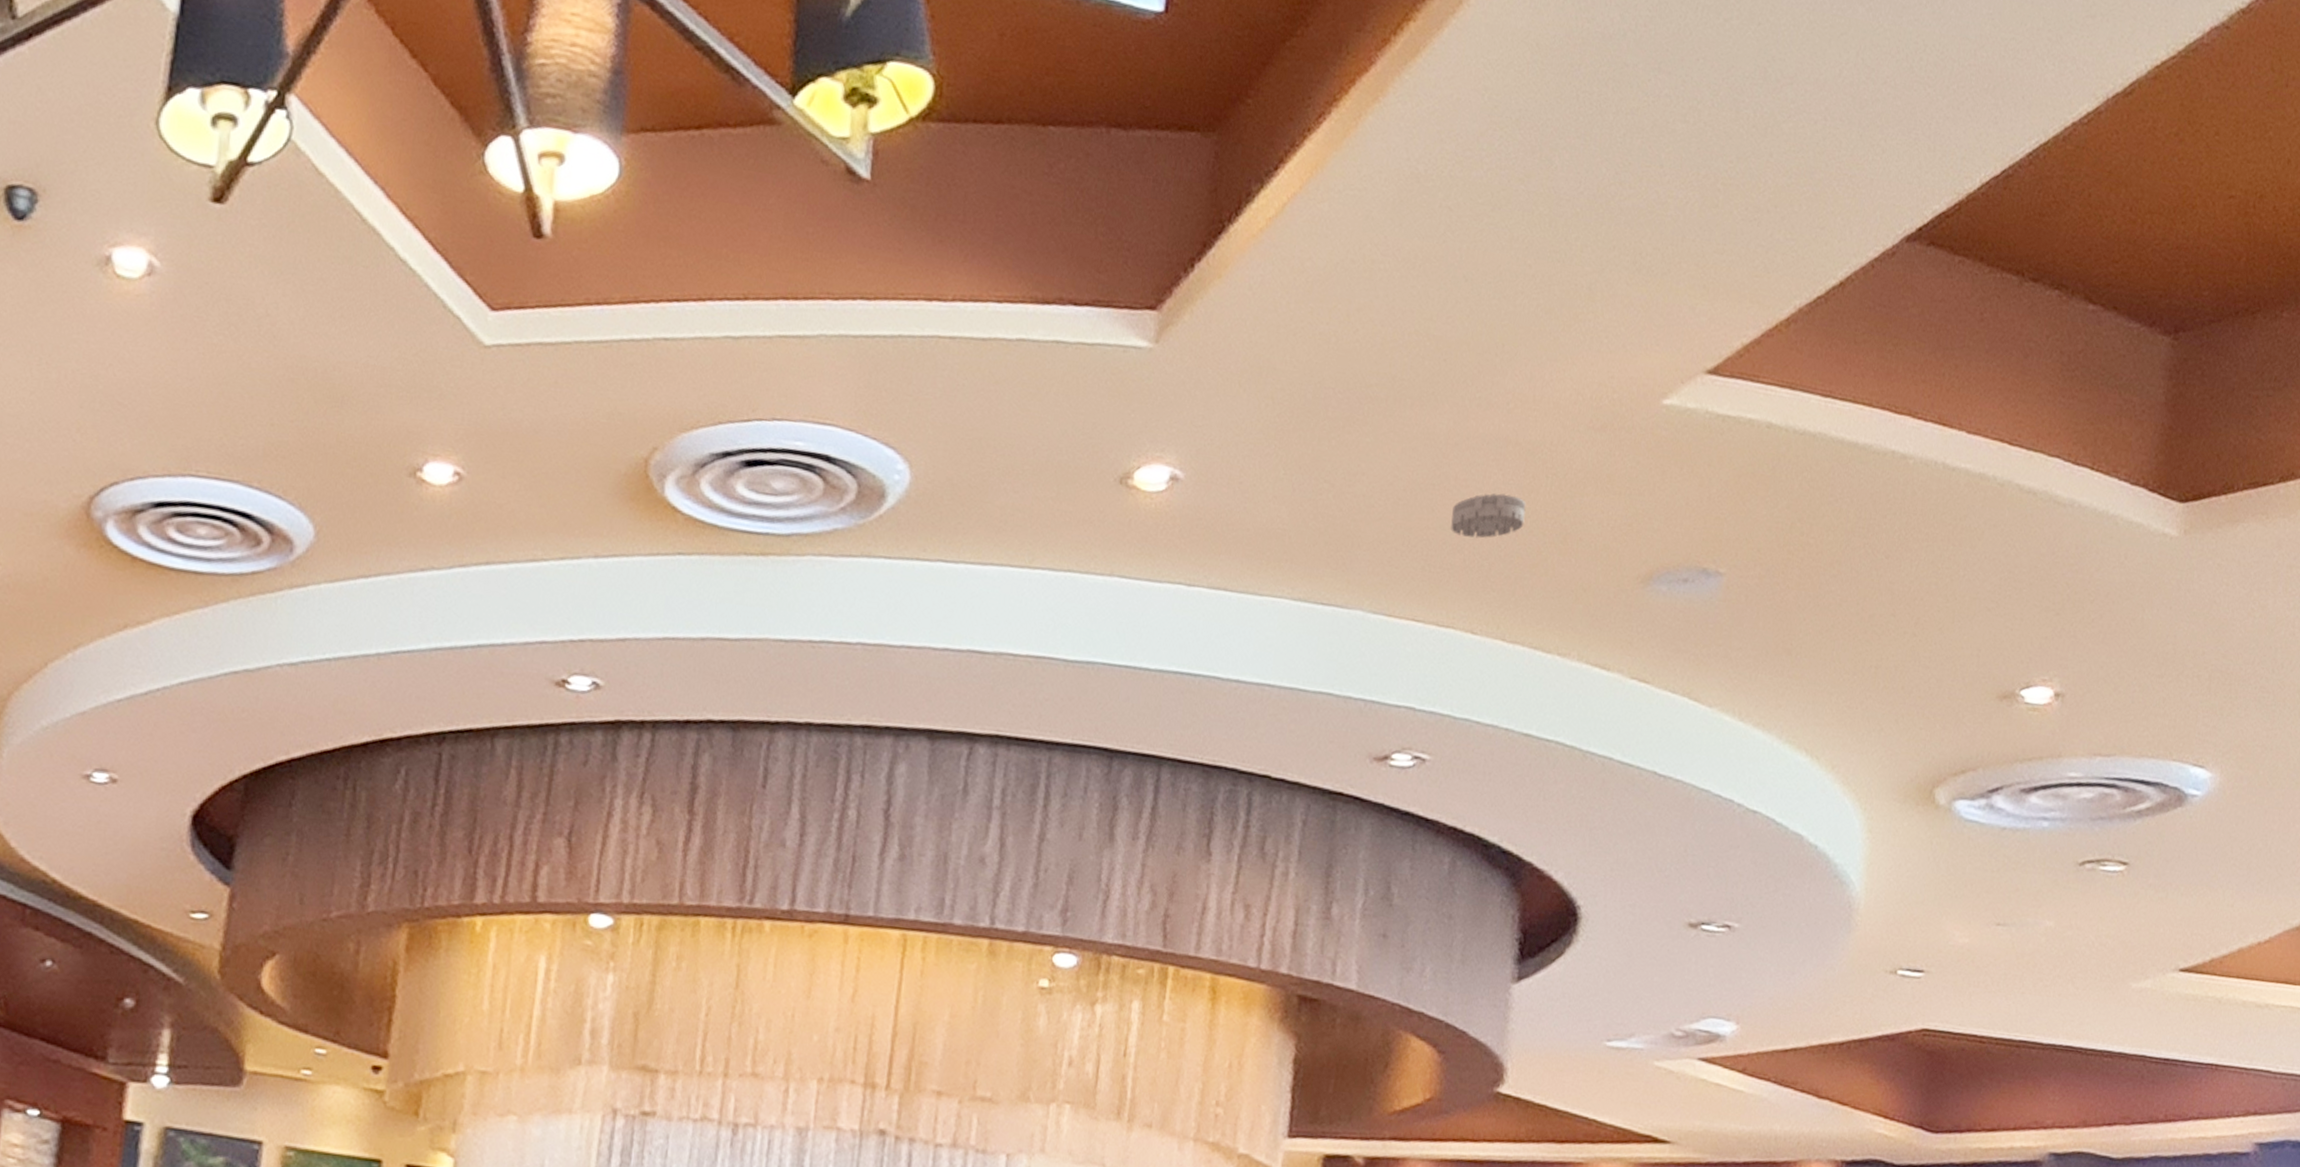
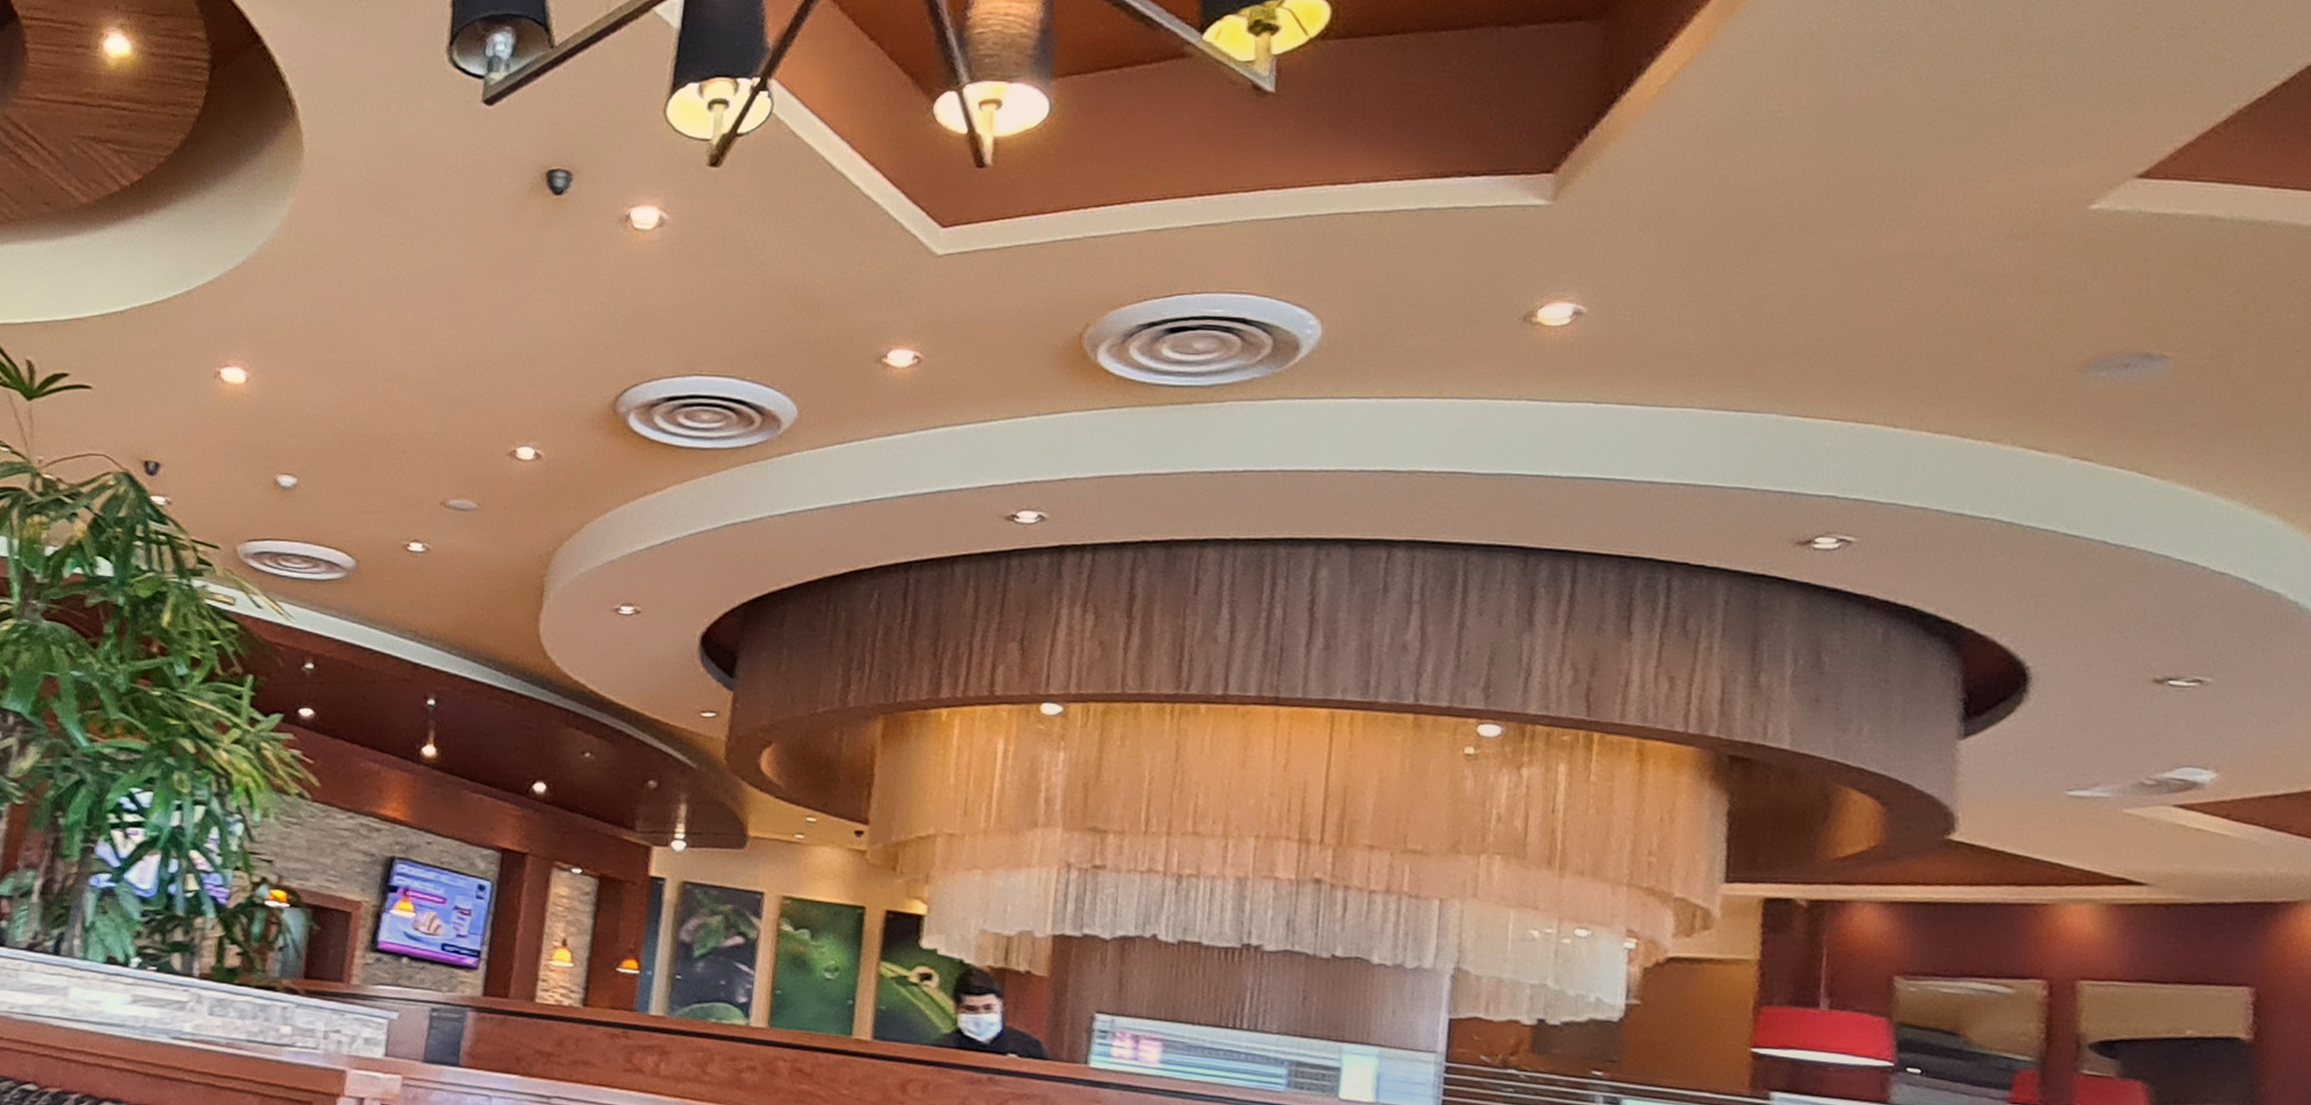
smoke detector: present [1451,493,1526,539] -> none [1865,302,1946,343]

